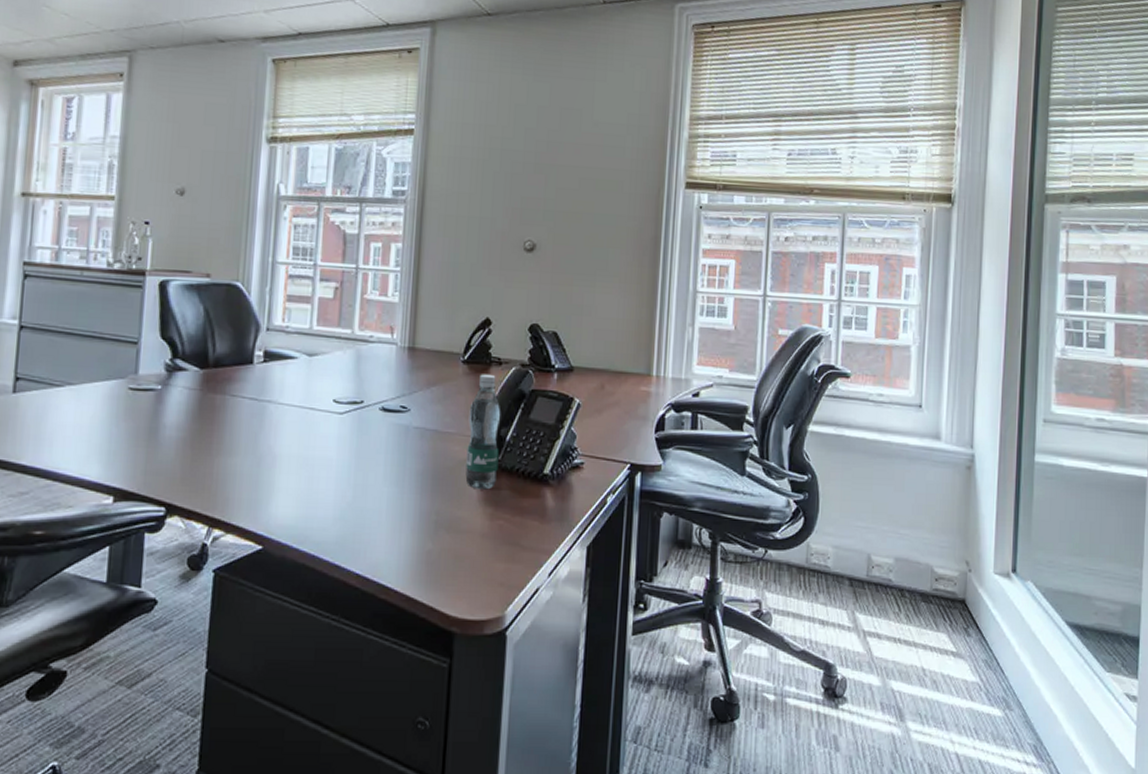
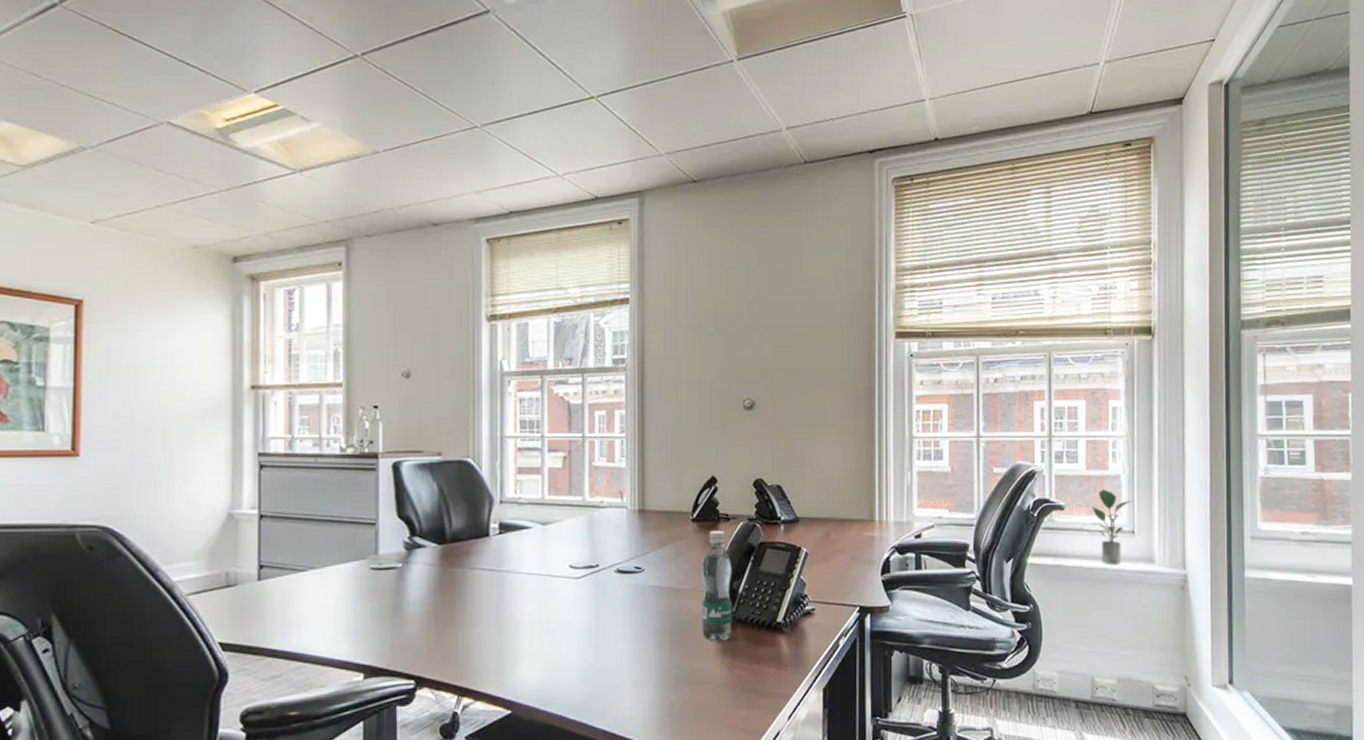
potted plant: none [878,359,921,440] -> present [1091,489,1132,566]

